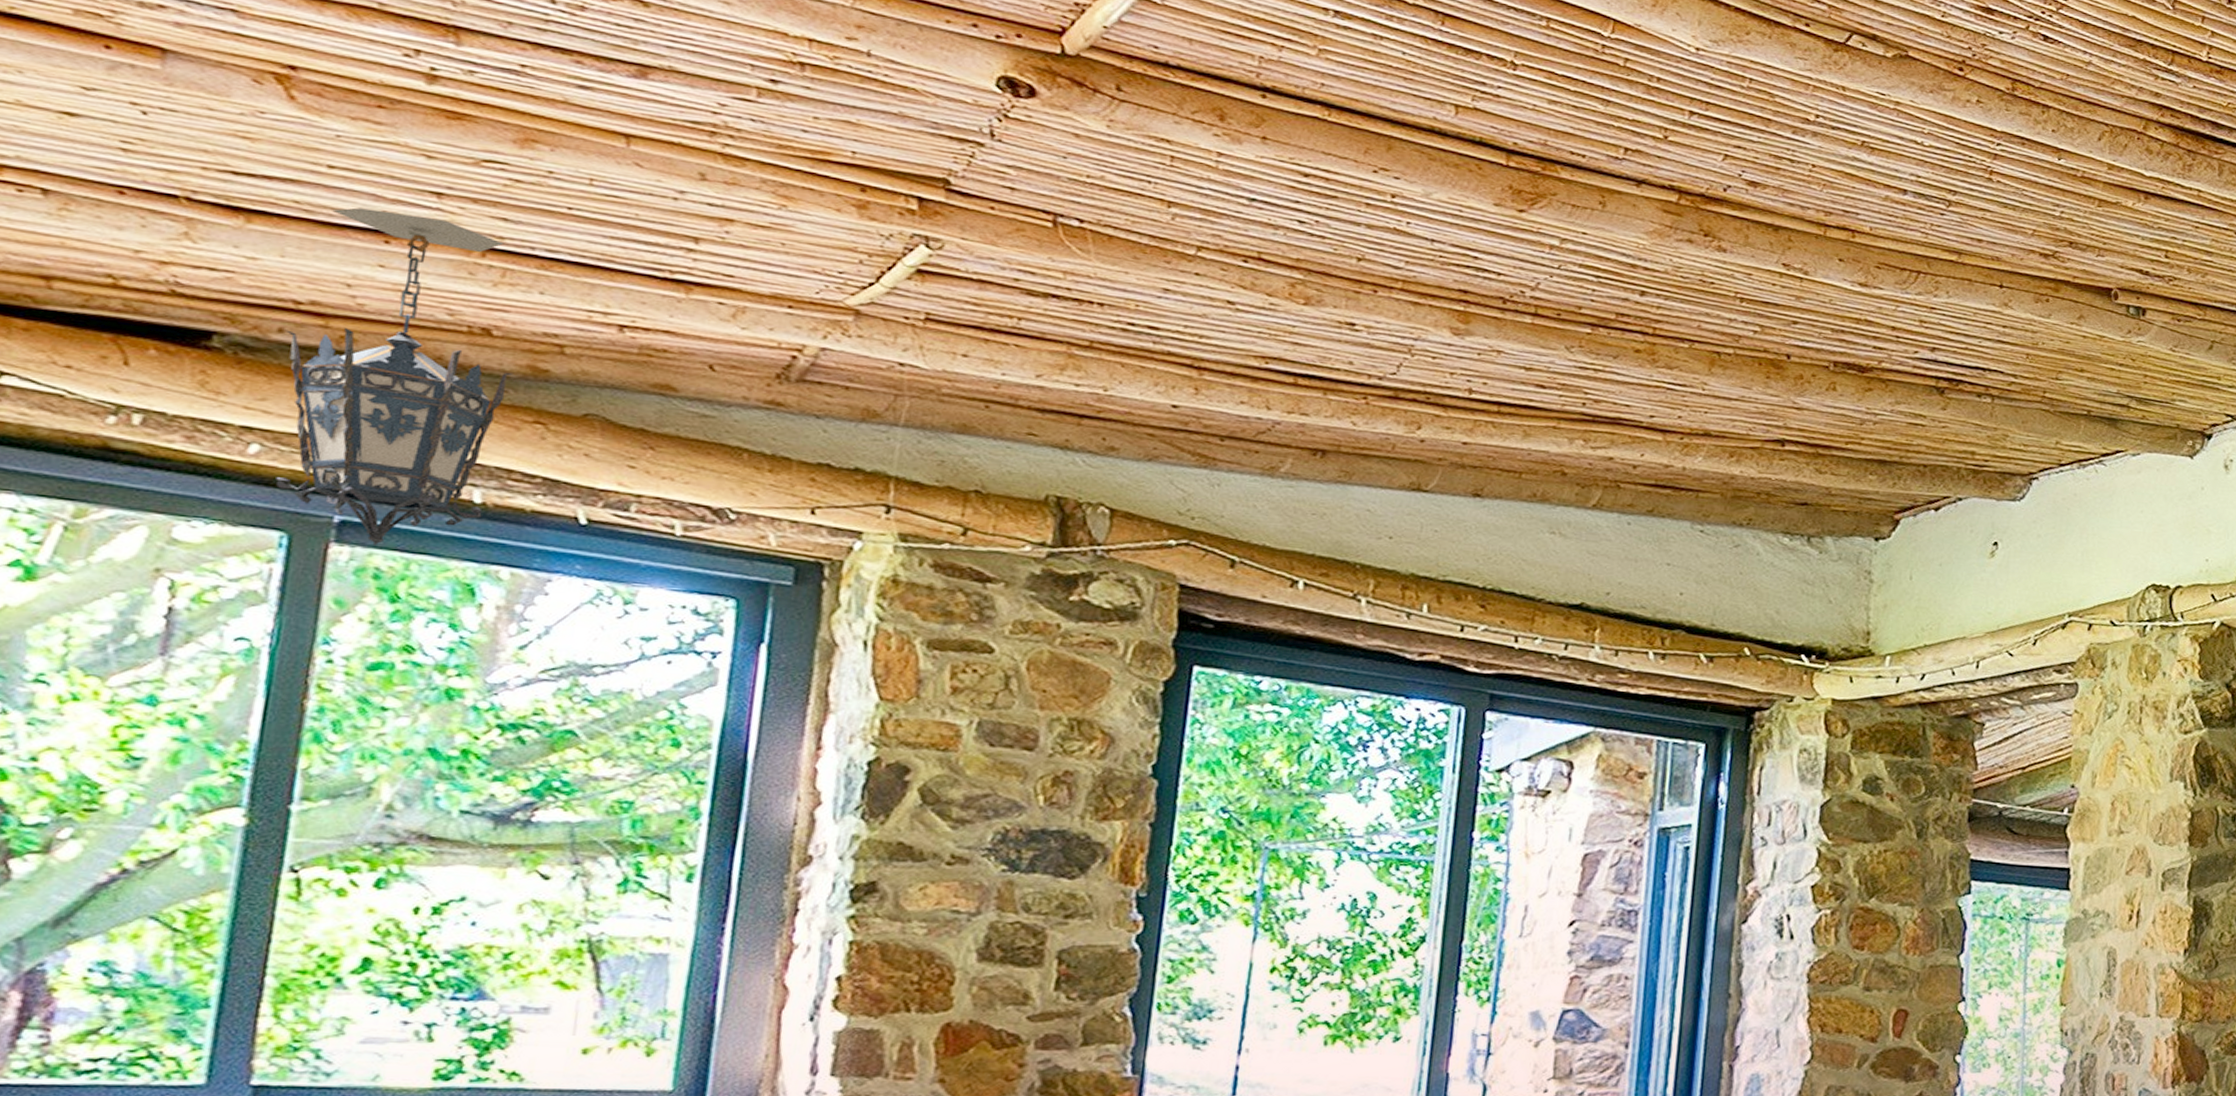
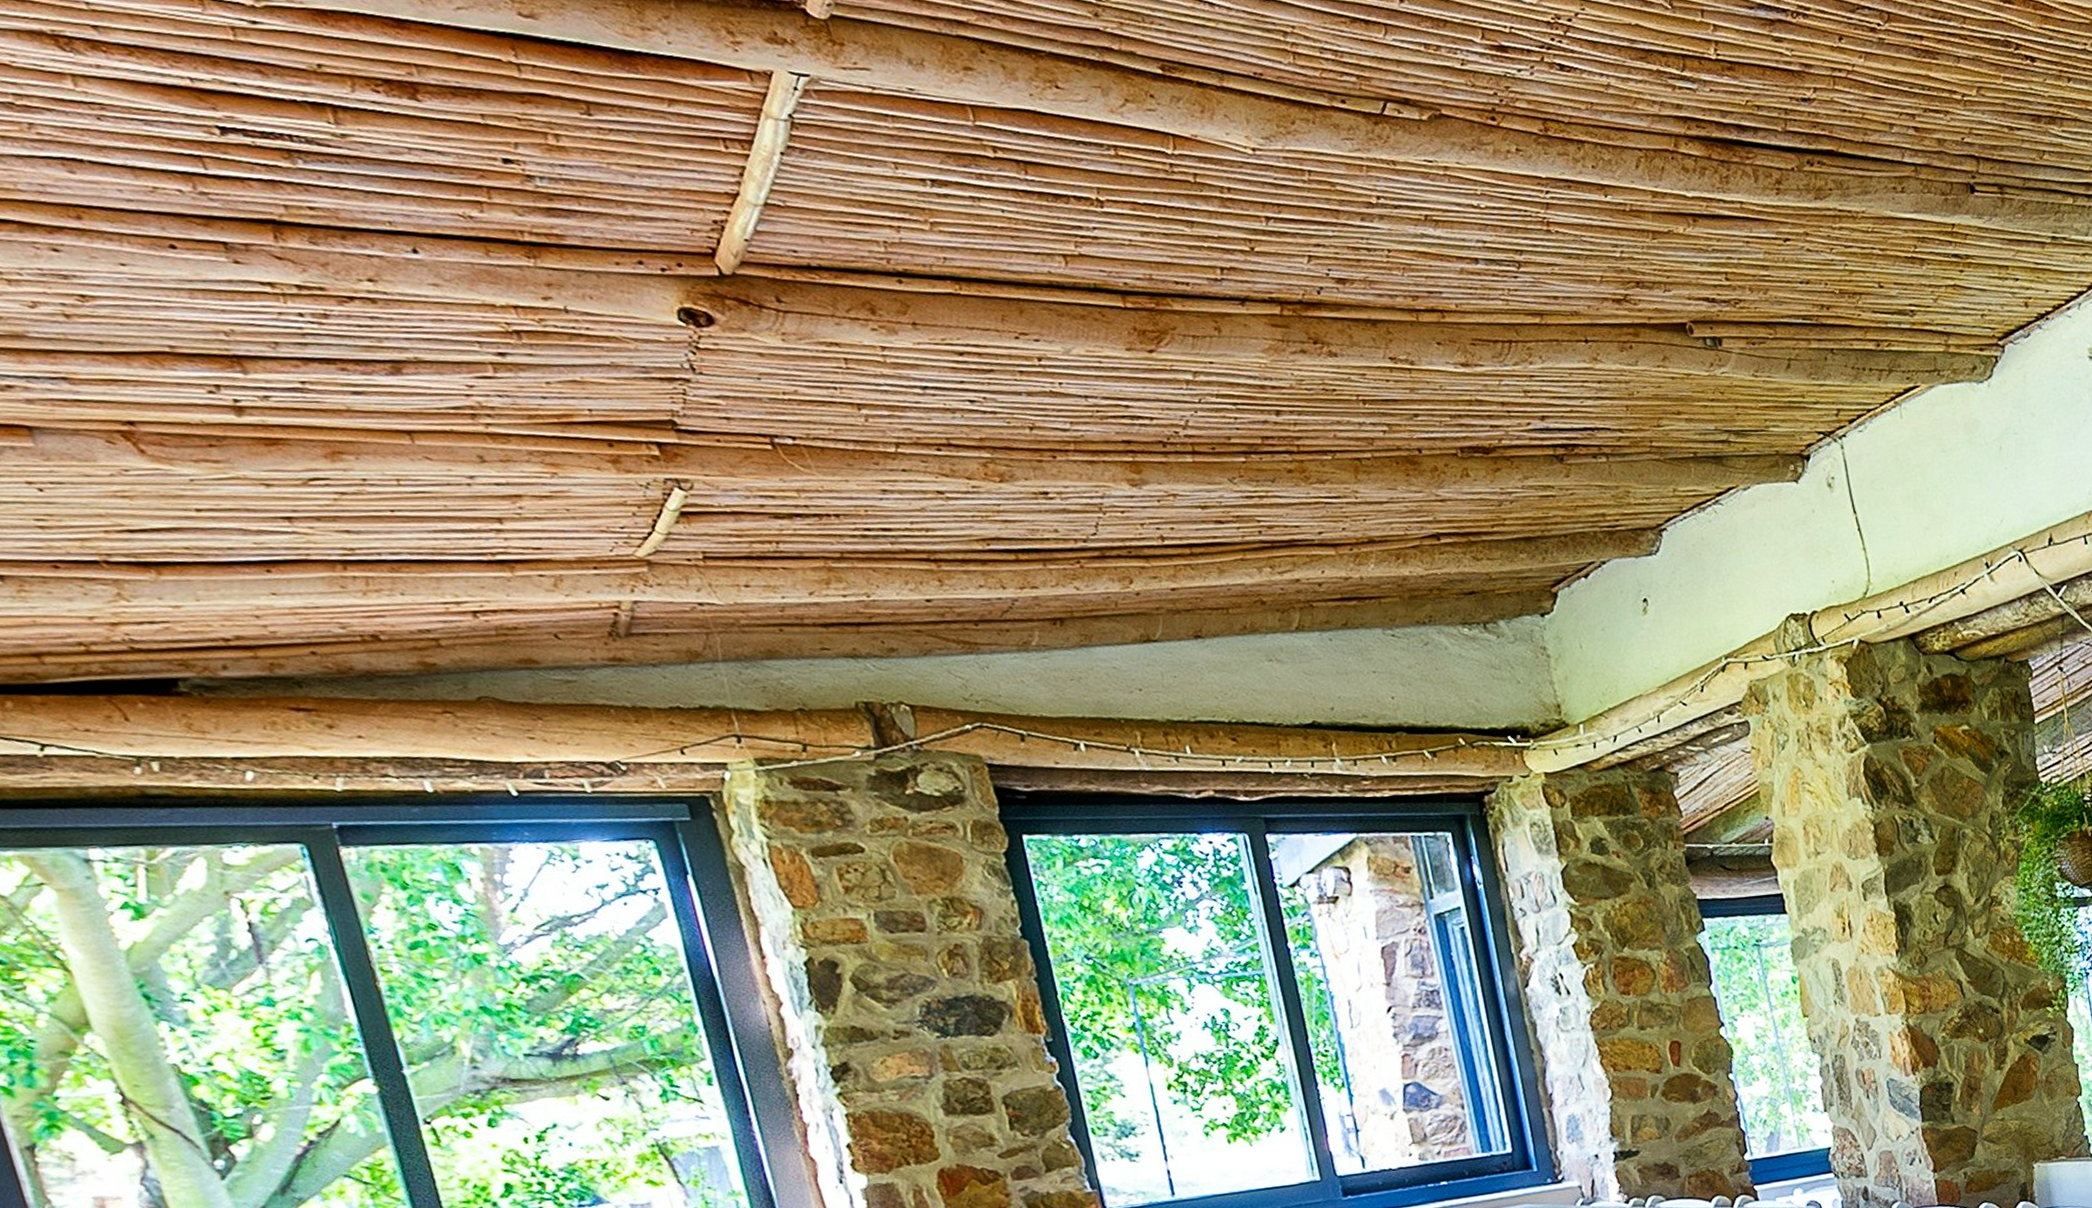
hanging lantern: present [276,207,514,546] -> none [216,541,439,844]

